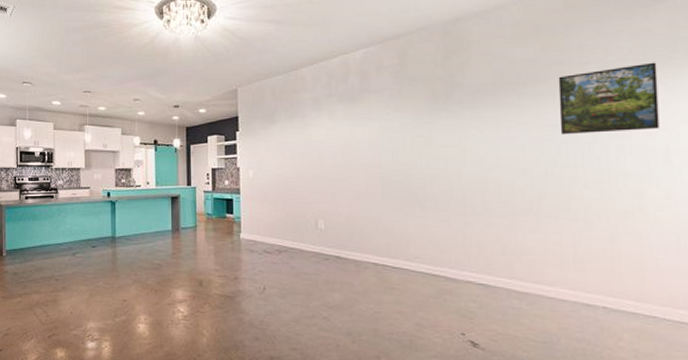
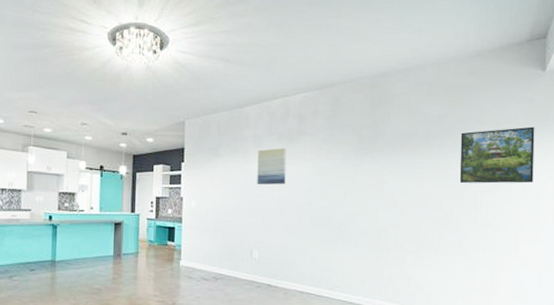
wall art: none [317,109,350,151] -> present [257,148,287,185]

